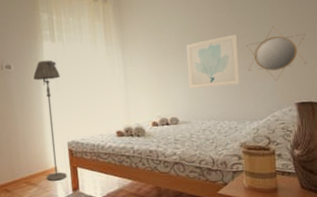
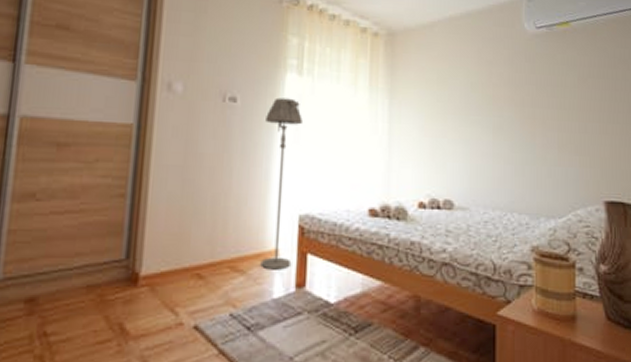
wall art: present [186,34,240,89] -> none [471,101,537,168]
home mirror: present [247,26,307,81] -> none [547,99,620,169]

